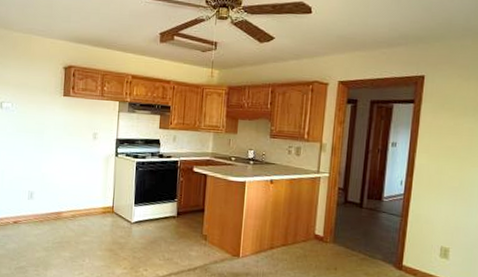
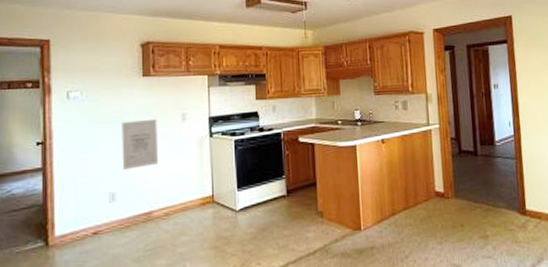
wall art: none [40,133,72,175] -> present [122,118,158,171]

